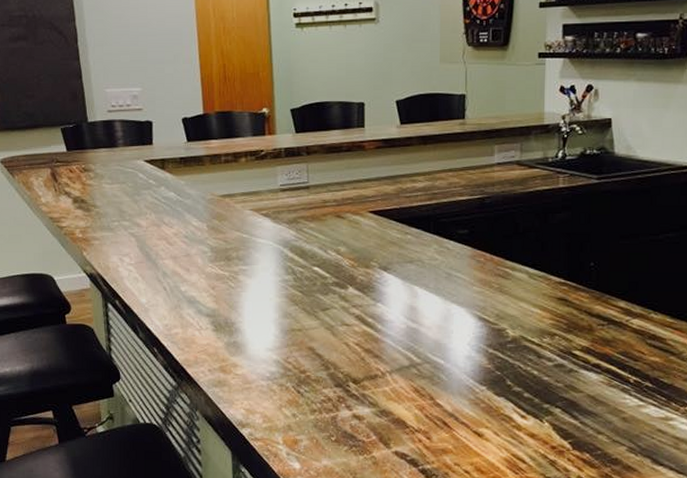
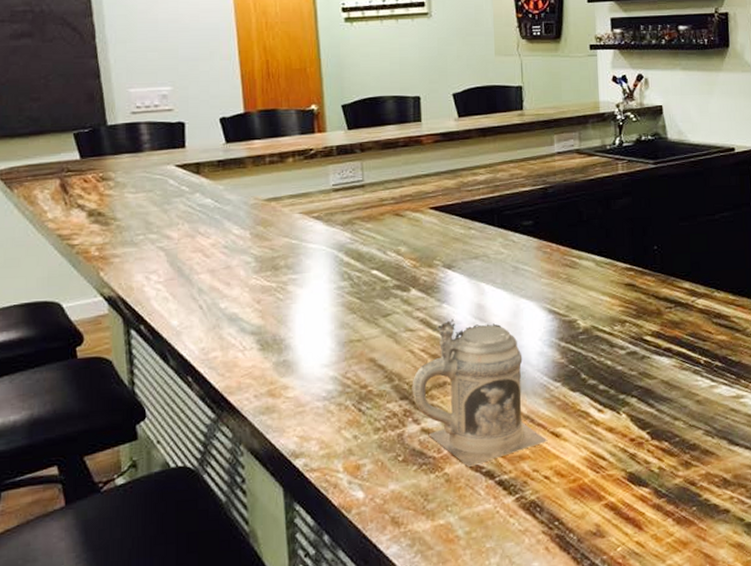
beer mug: none [346,317,470,453] -> present [412,318,548,467]

